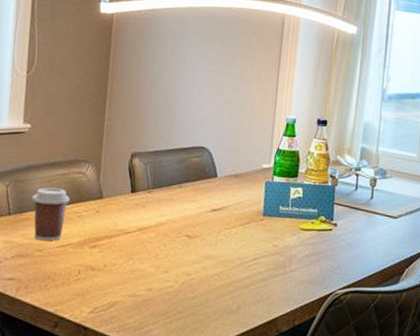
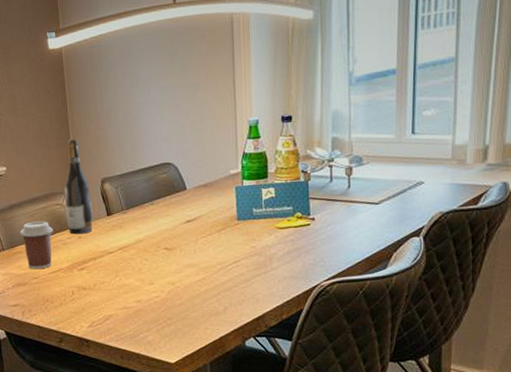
wine bottle: none [86,107,118,209] -> present [64,139,93,234]

